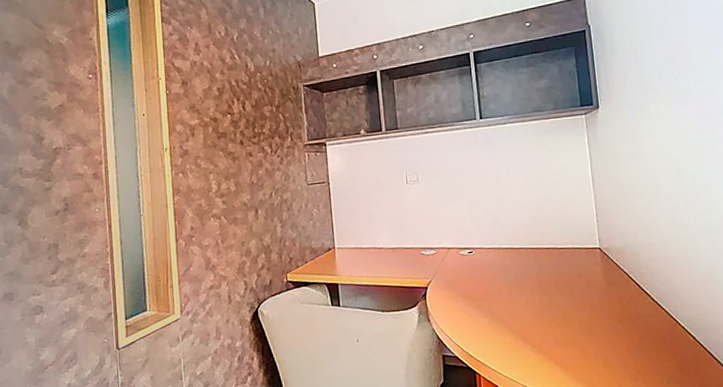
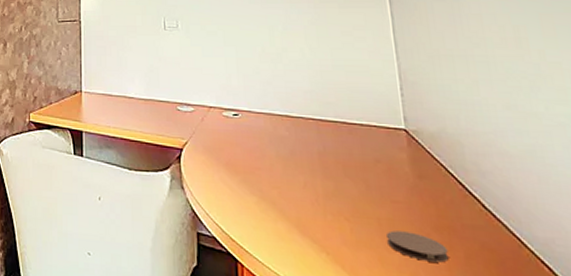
coaster: none [586,327,629,347] -> present [387,230,449,263]

